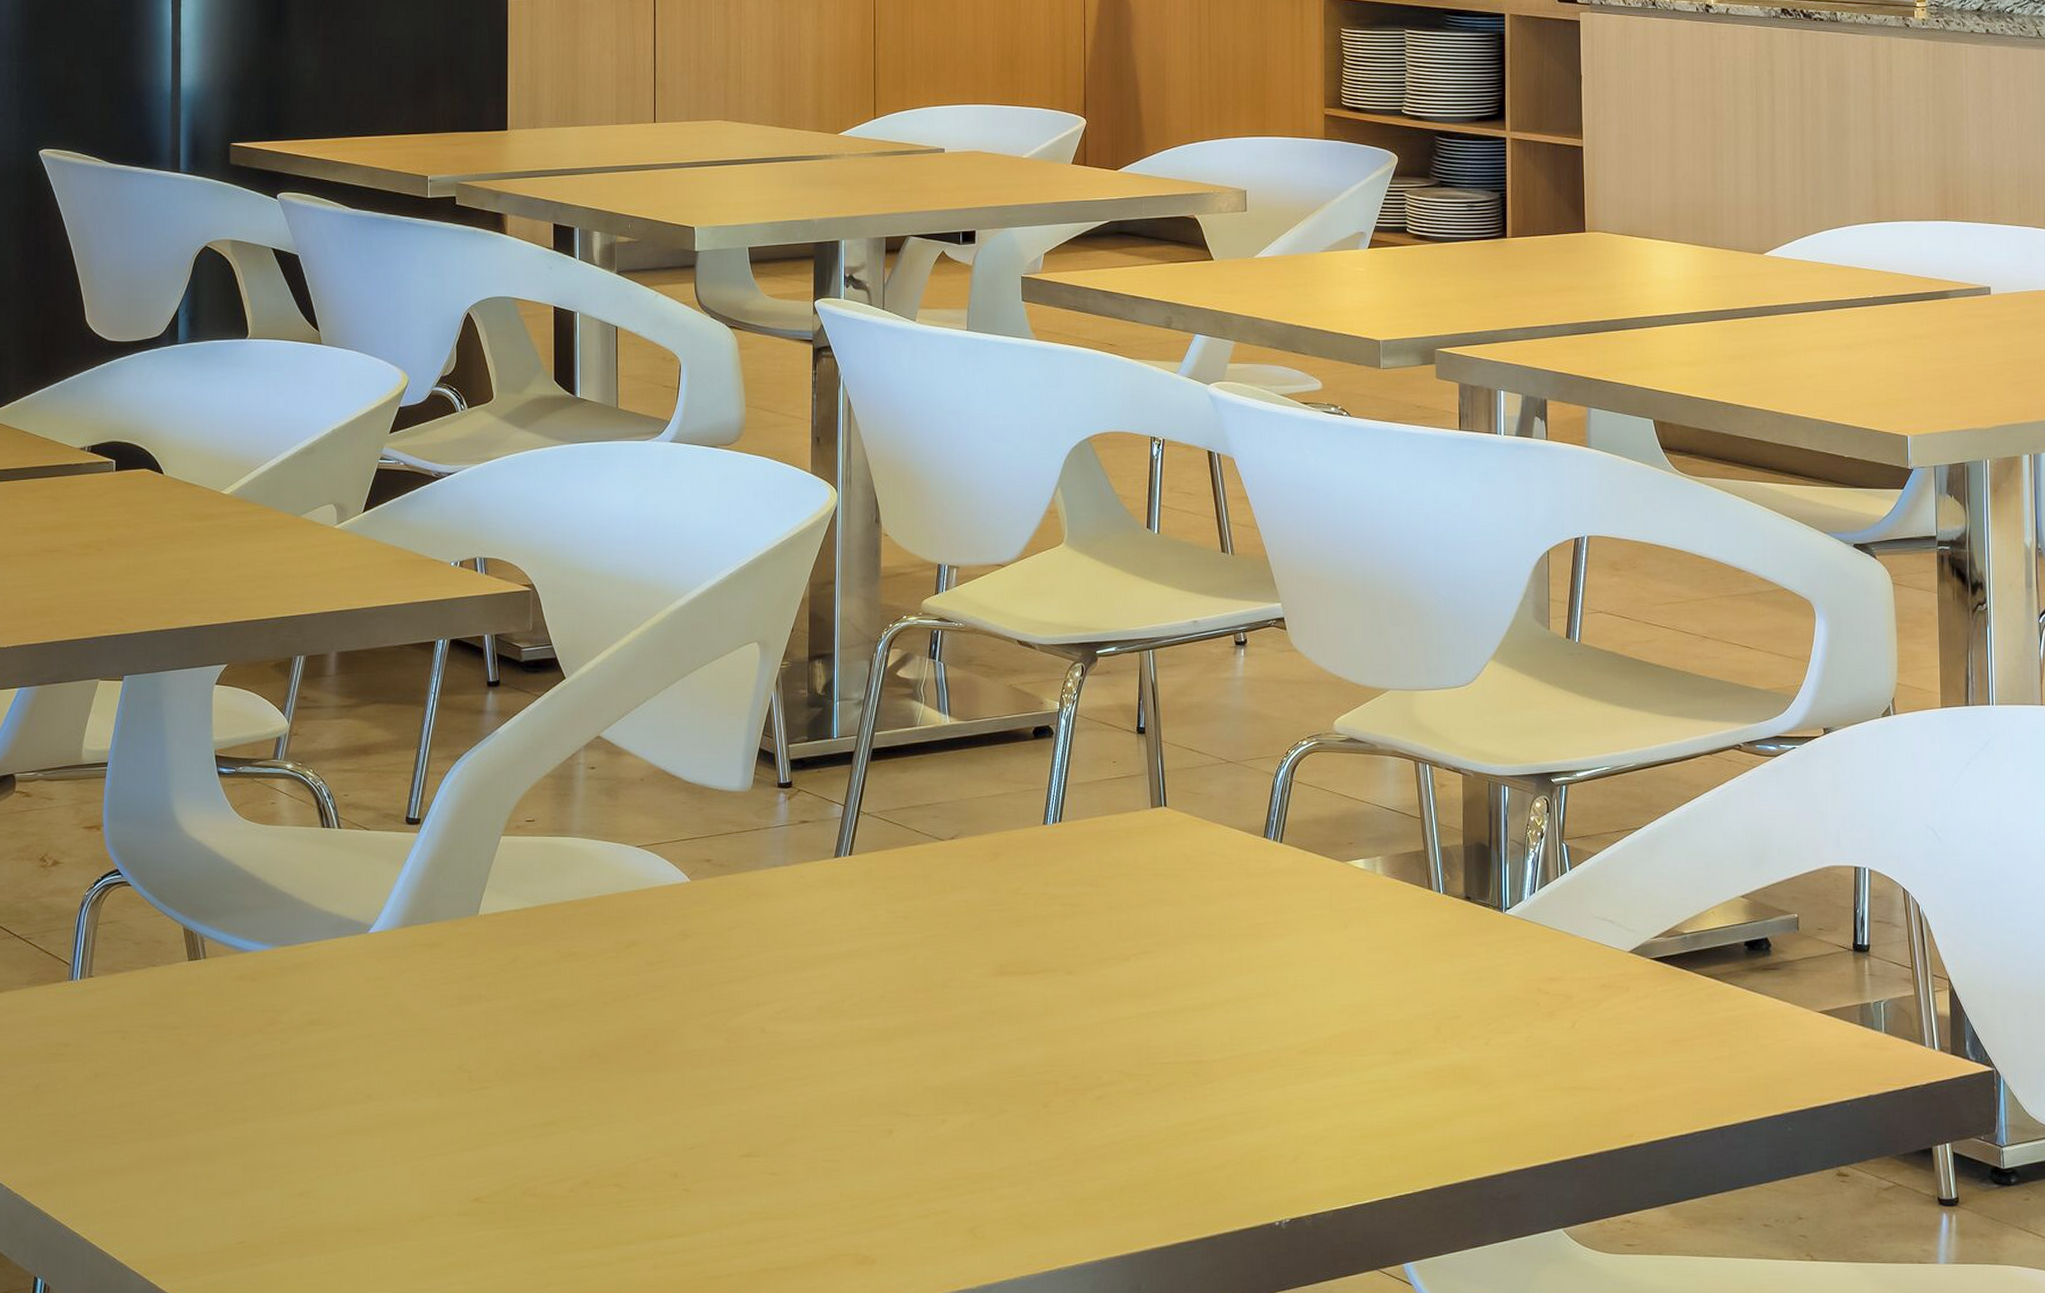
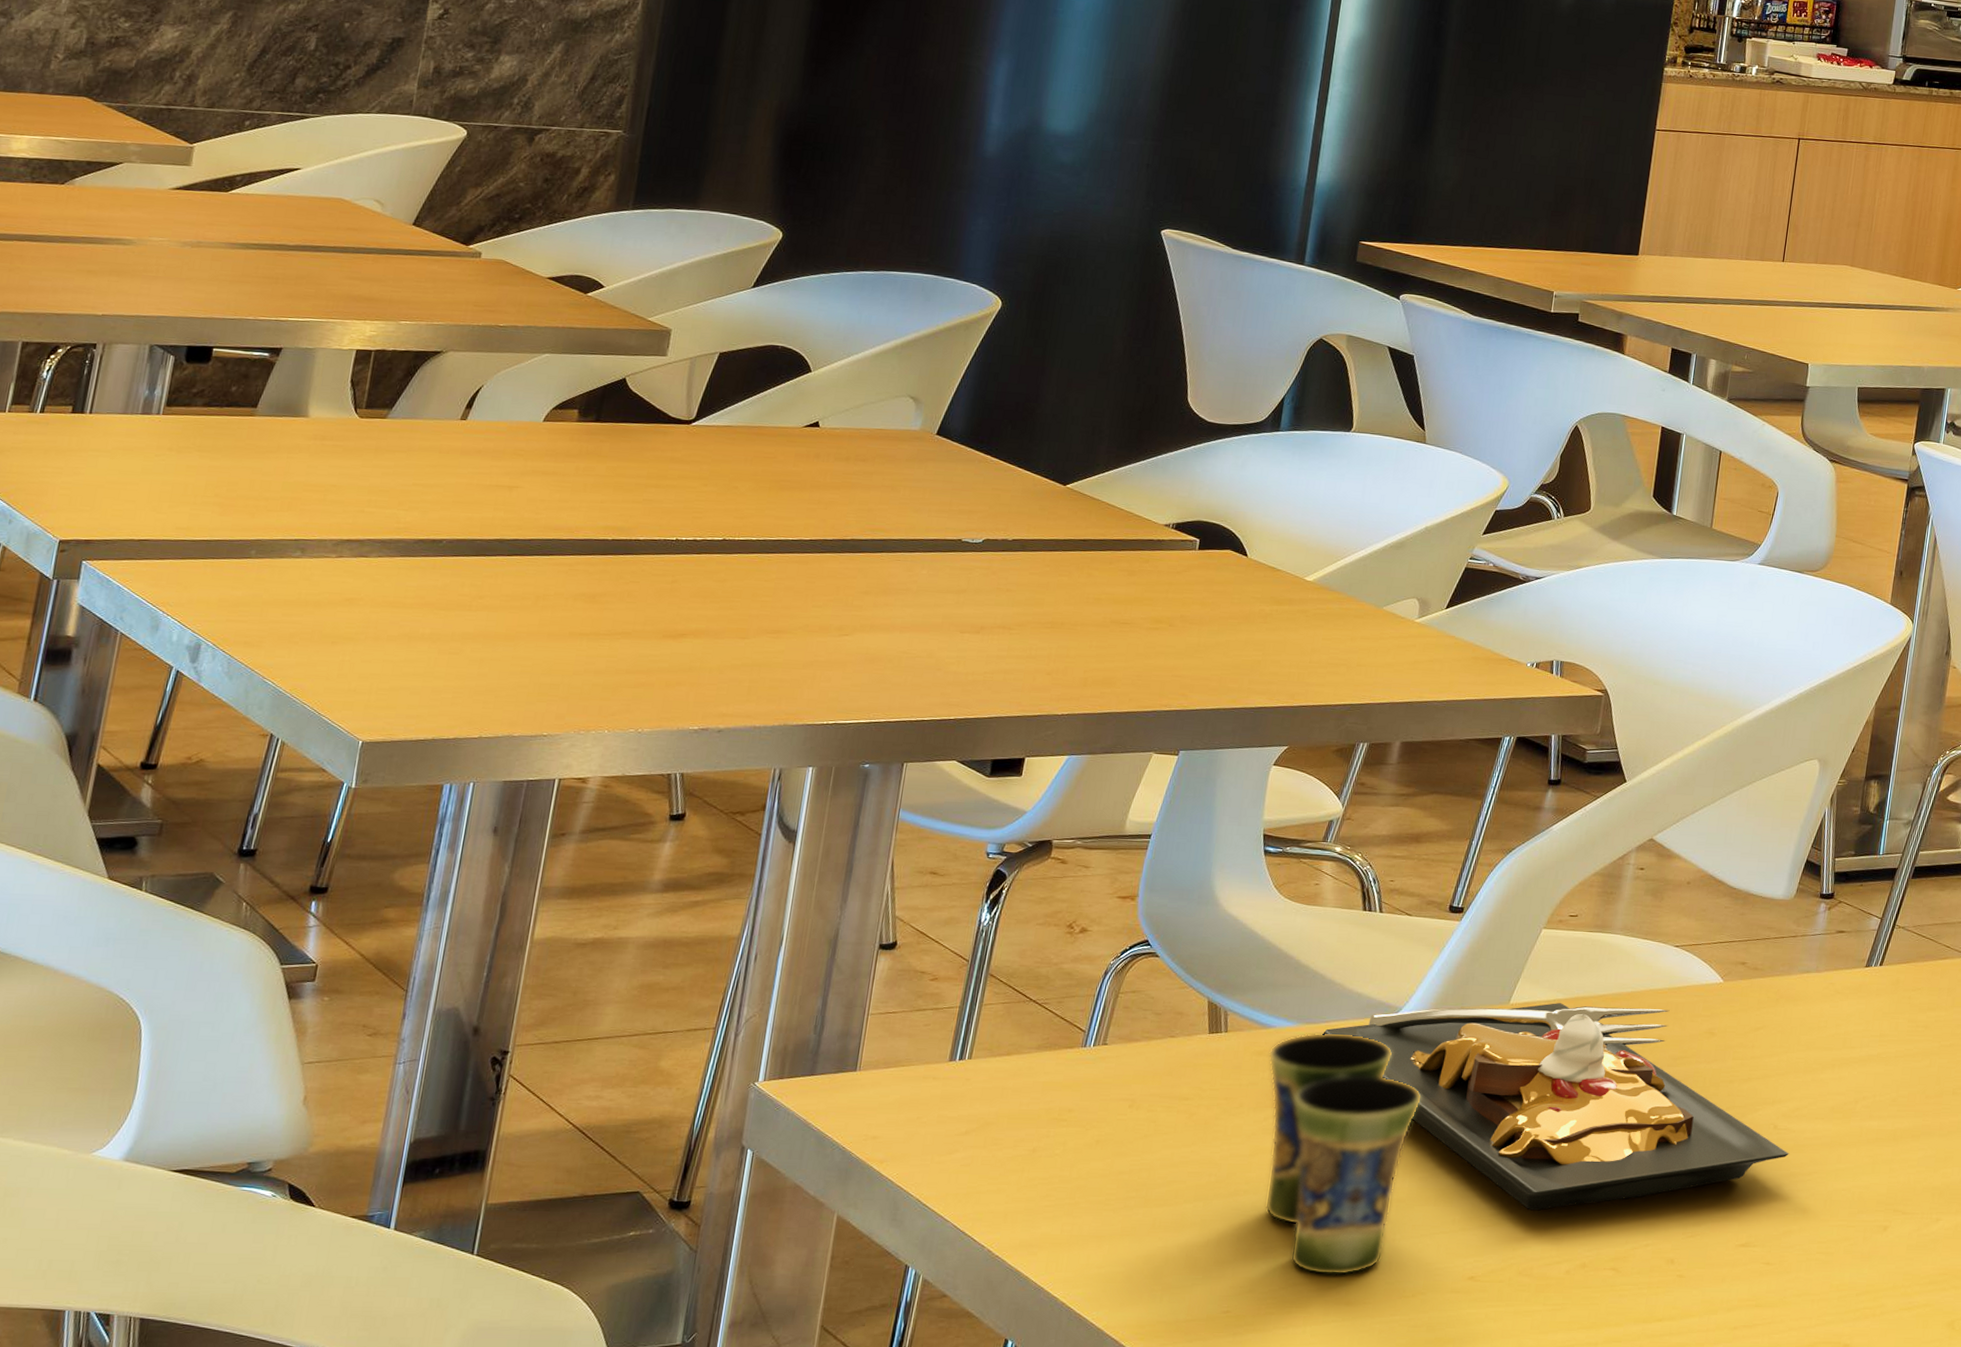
cup: none [248,954,403,1202] -> present [1264,1032,1421,1276]
plate: none [297,912,781,1128] -> present [1321,1003,1789,1211]

